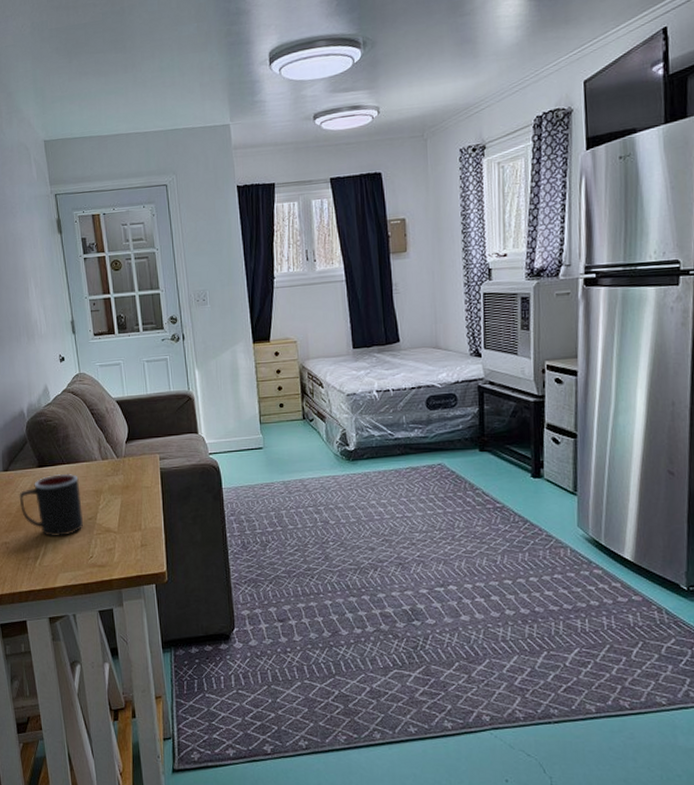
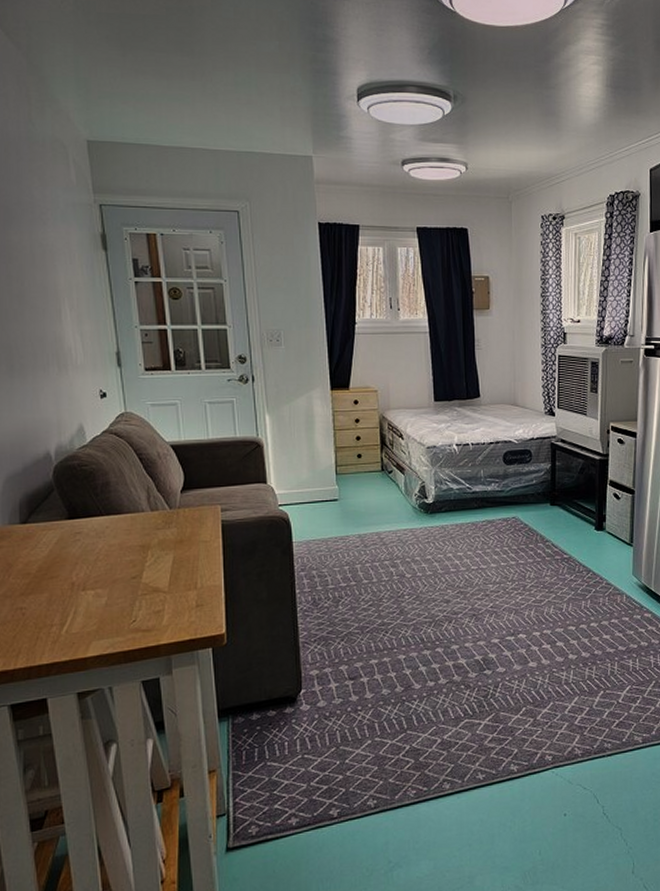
mug: present [19,473,83,536] -> none [41,526,125,599]

